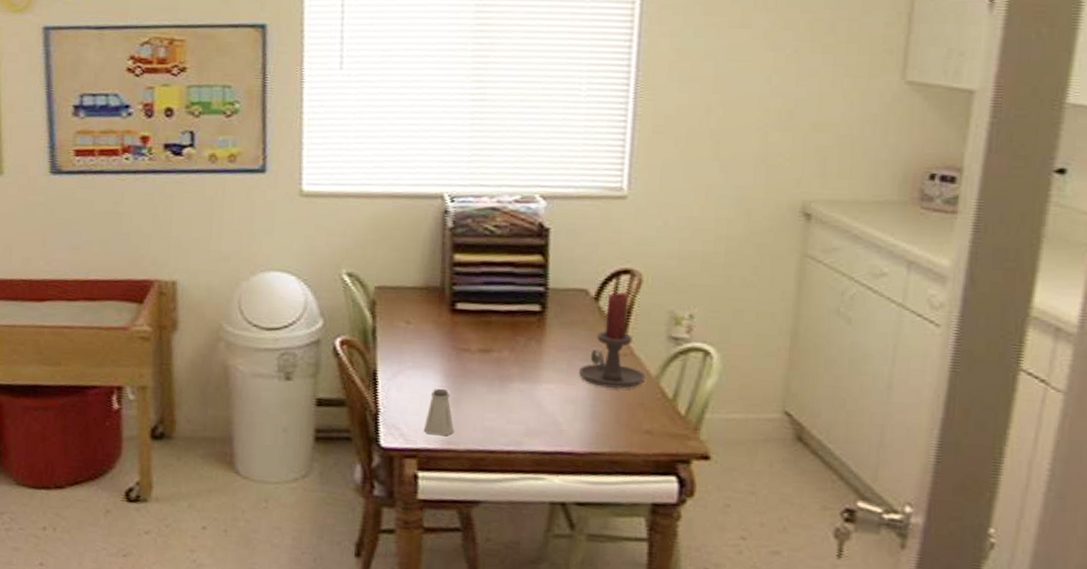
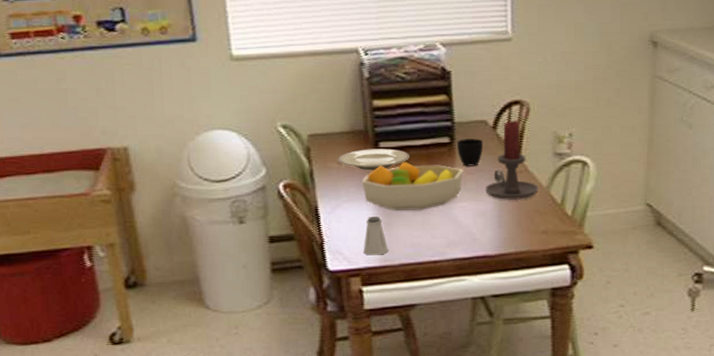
plate: none [406,309,492,335] -> present [337,148,410,171]
fruit bowl: none [431,327,554,389] -> present [361,161,464,211]
cup: none [549,308,582,343] -> present [457,138,484,166]

